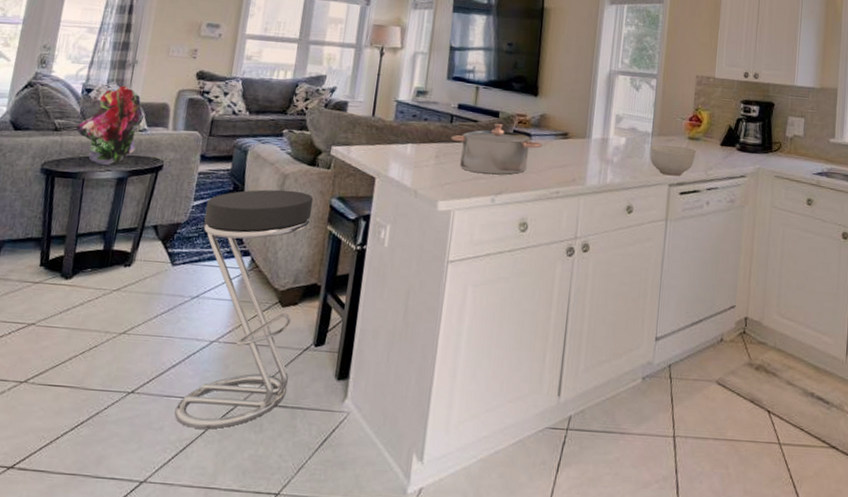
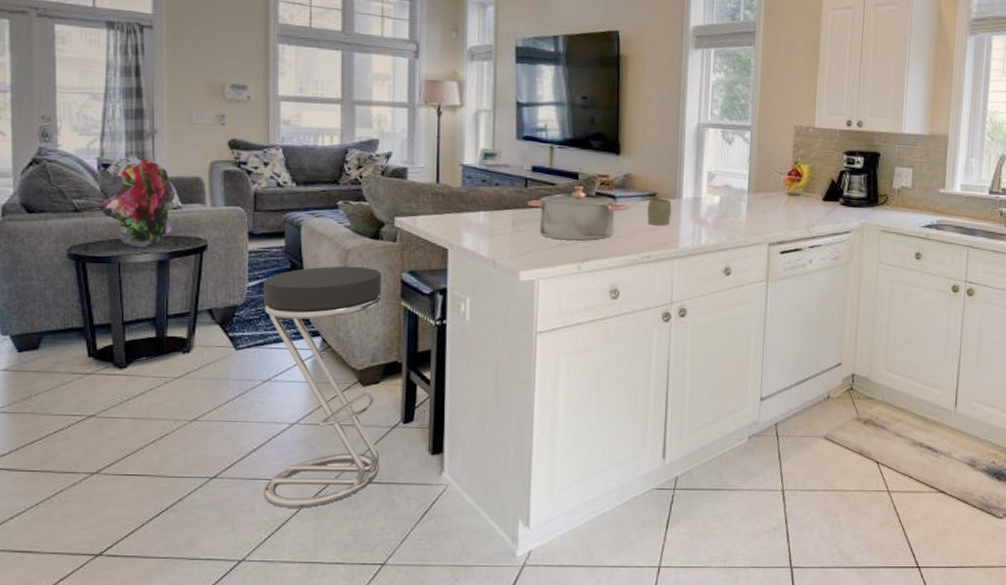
mug: none [558,137,582,164] -> present [647,198,672,226]
bowl: present [650,145,696,176] -> none [747,203,796,235]

